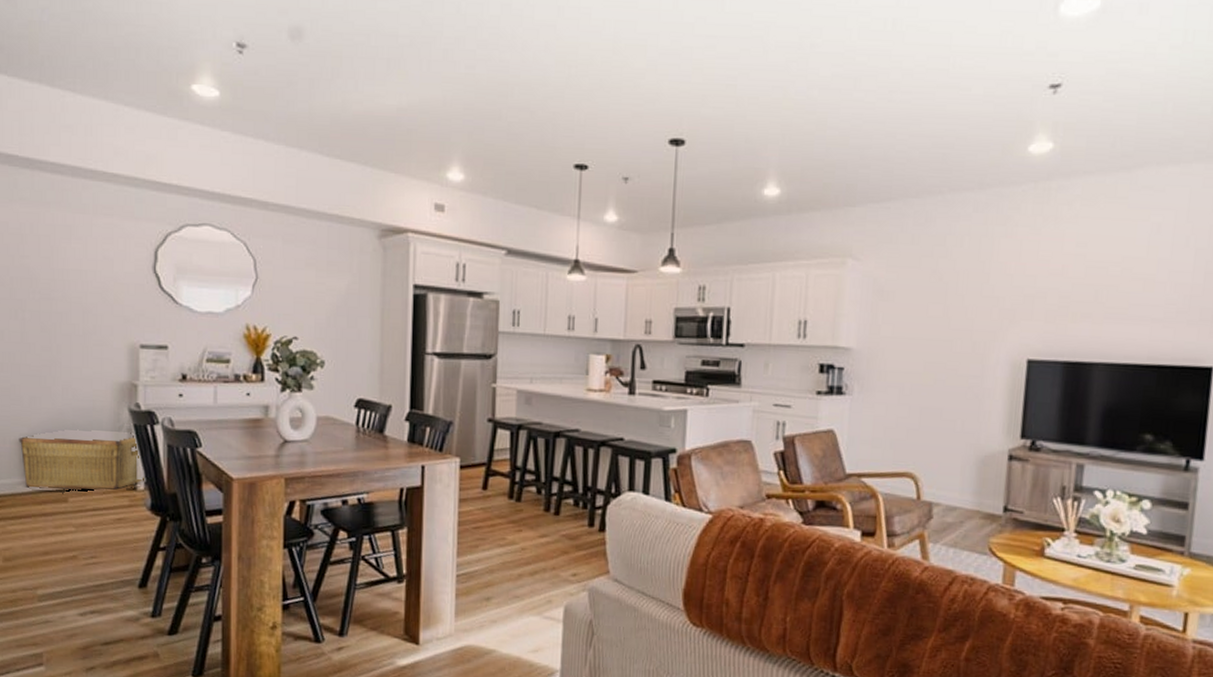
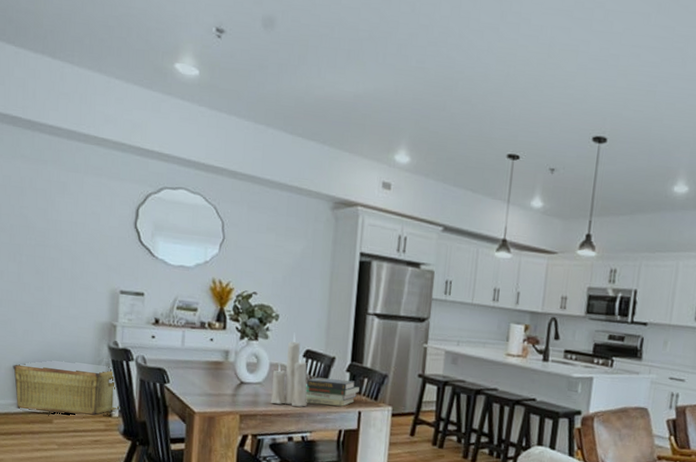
candle: none [319,380,363,465] -> present [270,332,308,407]
books: none [358,429,421,461] -> present [305,377,360,407]

